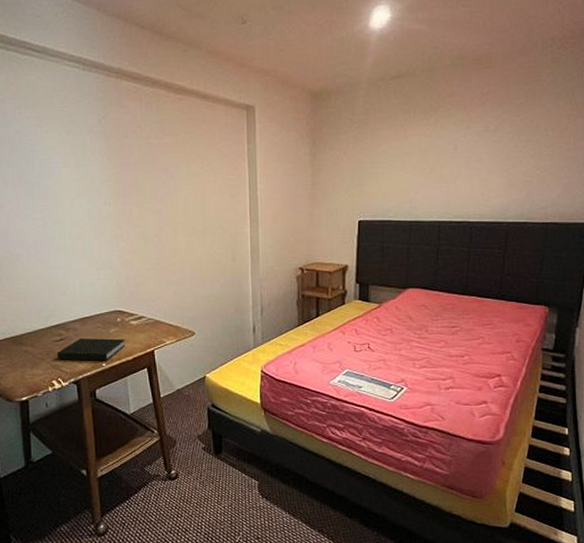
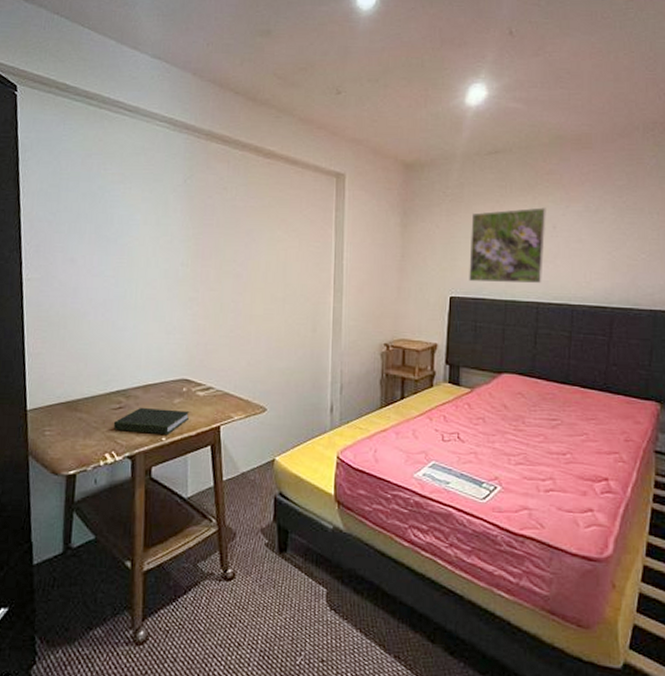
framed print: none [376,130,448,206] -> present [469,207,546,283]

